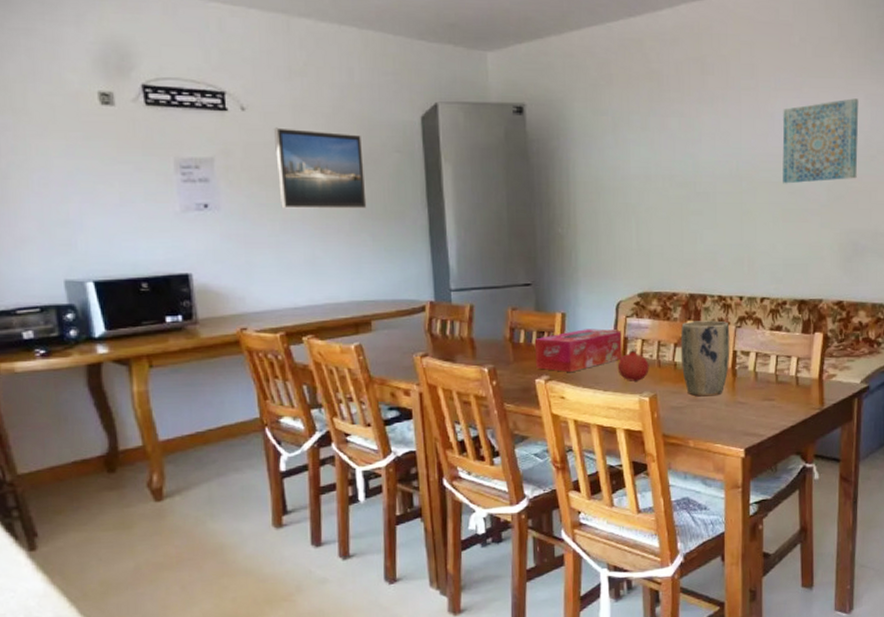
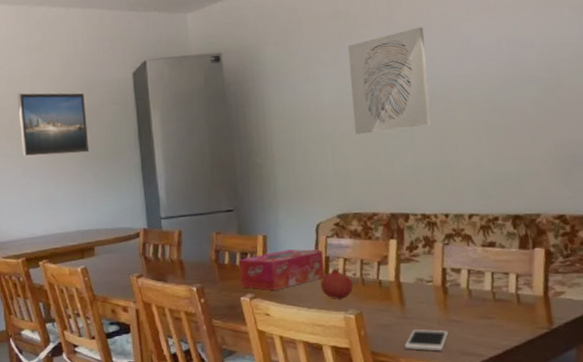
wall art: none [659,98,734,209] -> present [348,27,432,135]
plant pot: present [680,320,730,397] -> none [383,238,439,315]
cell phone: none [693,411,735,433] -> present [404,329,449,351]
wall art: present [782,98,859,184] -> none [478,11,569,102]

